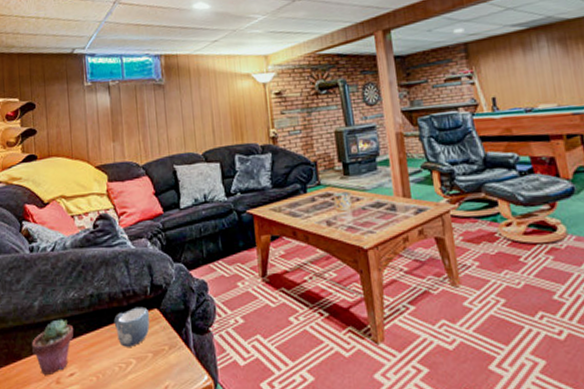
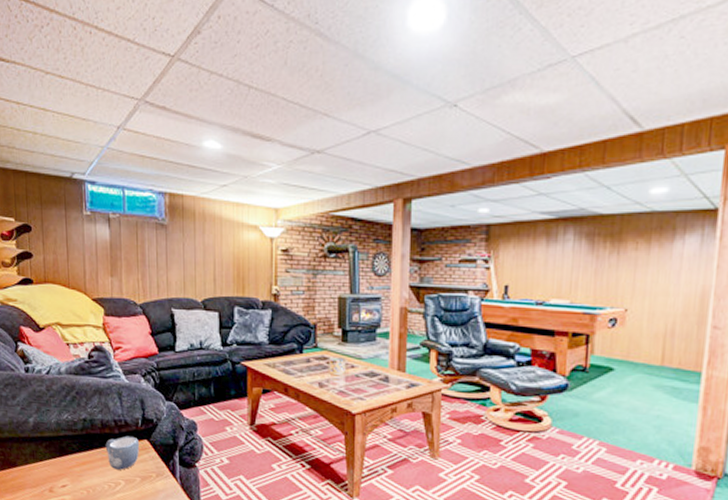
potted succulent: present [31,319,73,375] -> none [26,436,66,484]

